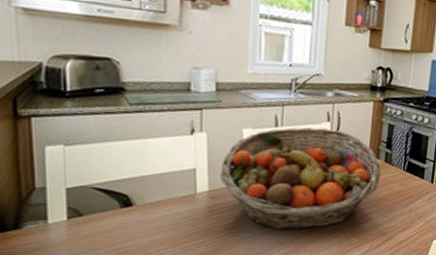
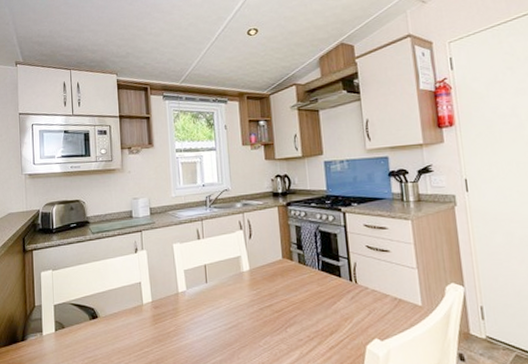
fruit basket: present [220,127,381,230] -> none [159,236,298,337]

